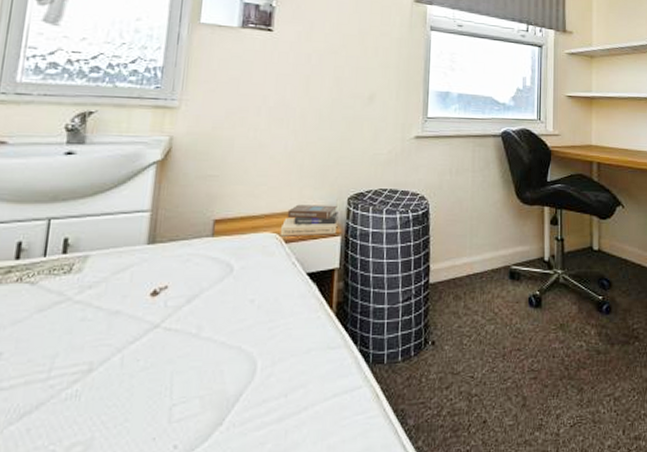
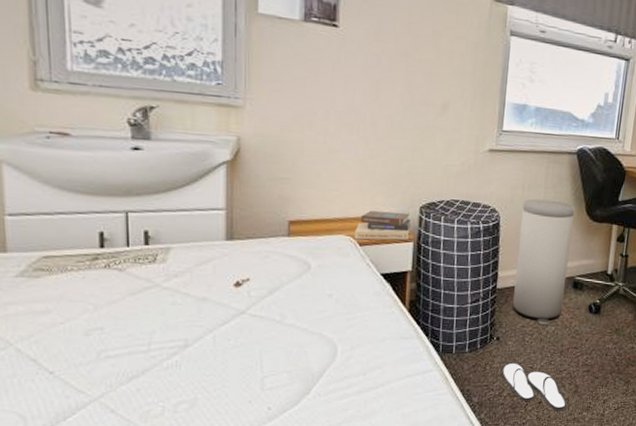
slippers: none [439,372,516,432] -> present [501,363,567,411]
pedal bin: none [447,183,504,324] -> present [513,199,575,325]

